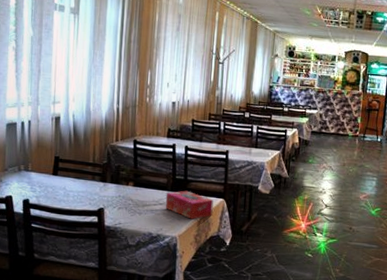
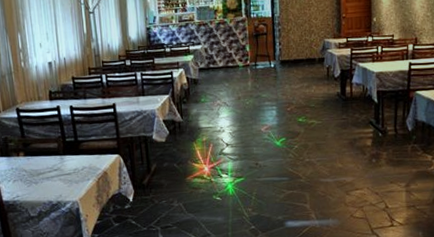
tissue box: present [165,190,214,219] -> none [59,152,110,181]

